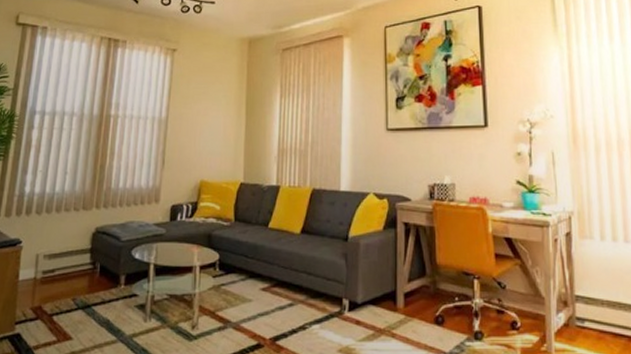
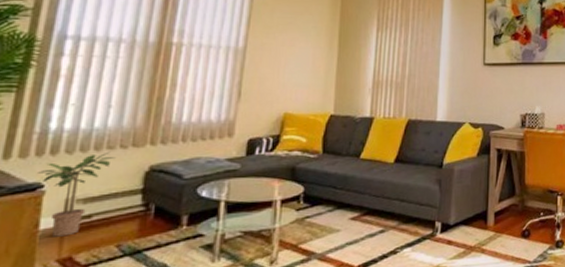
potted plant: none [16,213,71,287] -> present [36,151,115,237]

